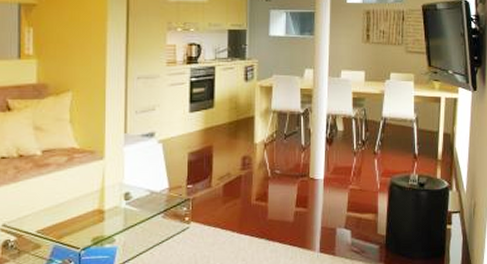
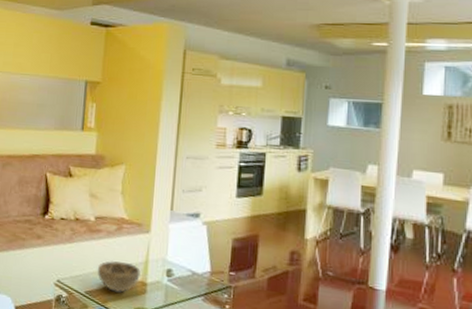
decorative bowl: none [48,193,98,225] -> present [97,261,142,293]

